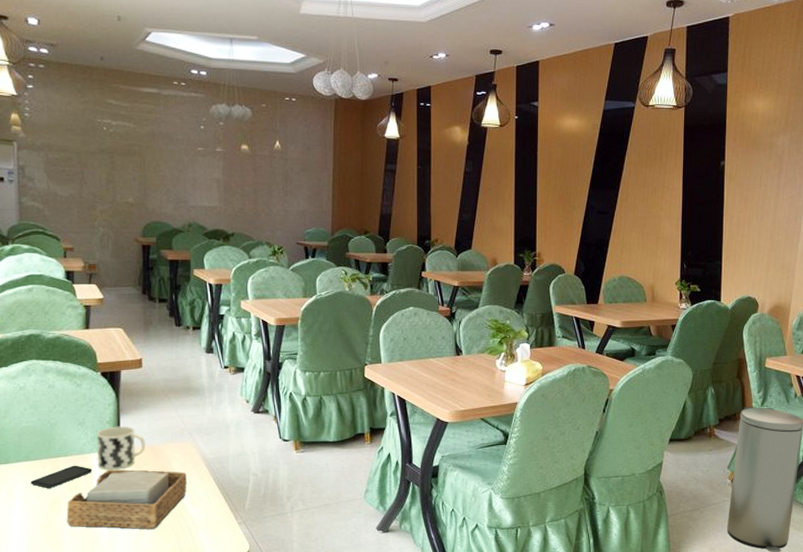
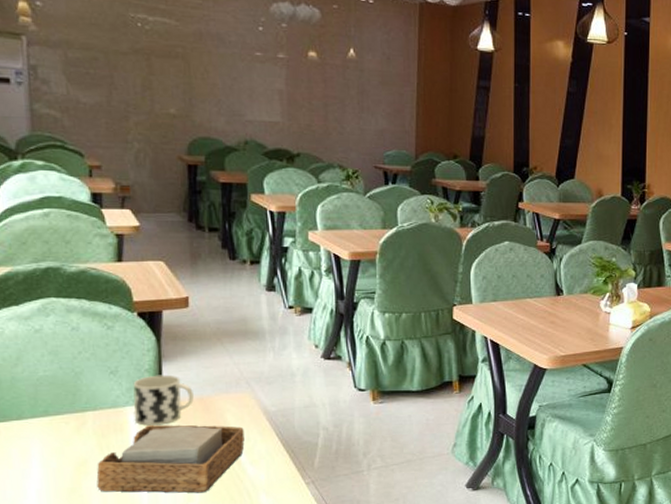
mobile phone: present [30,465,93,488] -> none [50,420,129,448]

